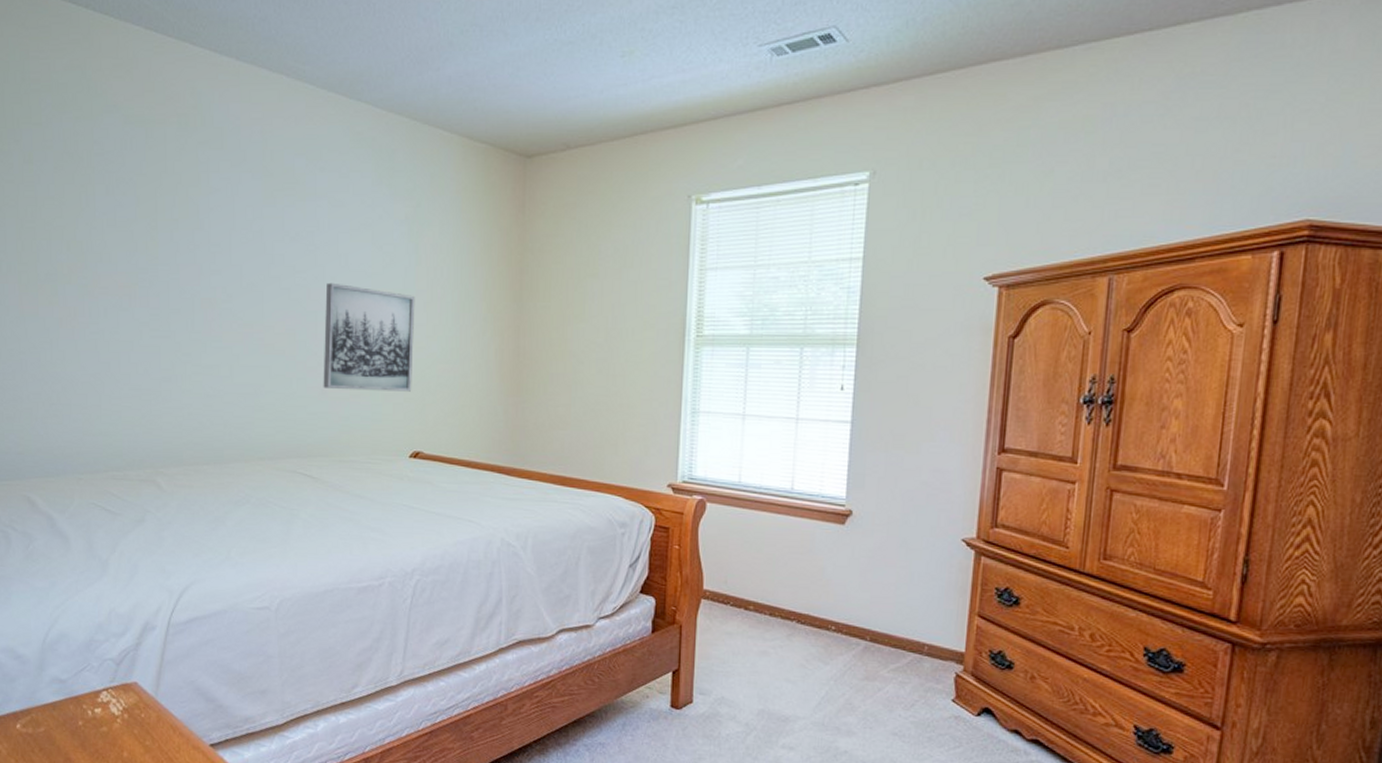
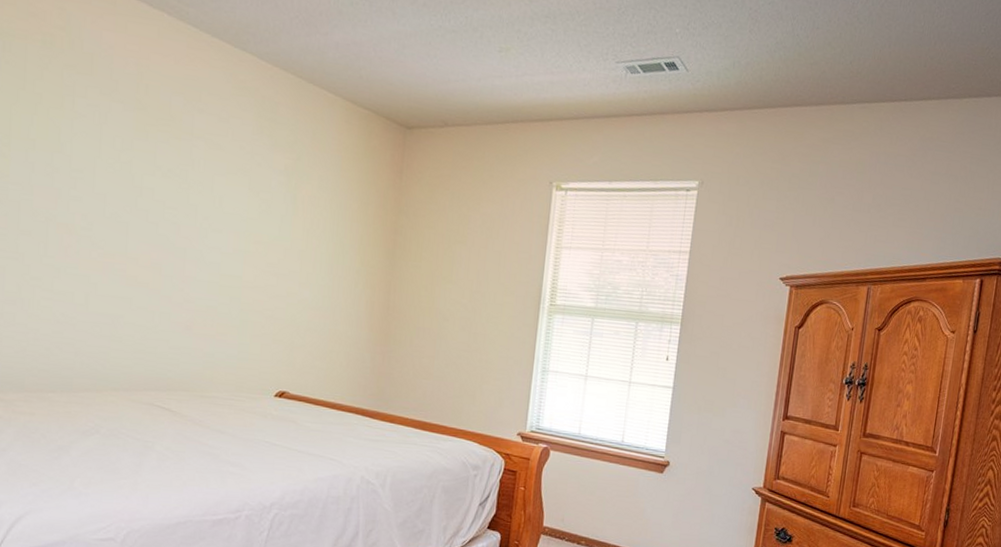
wall art: present [323,282,415,392] -> none [188,221,290,334]

